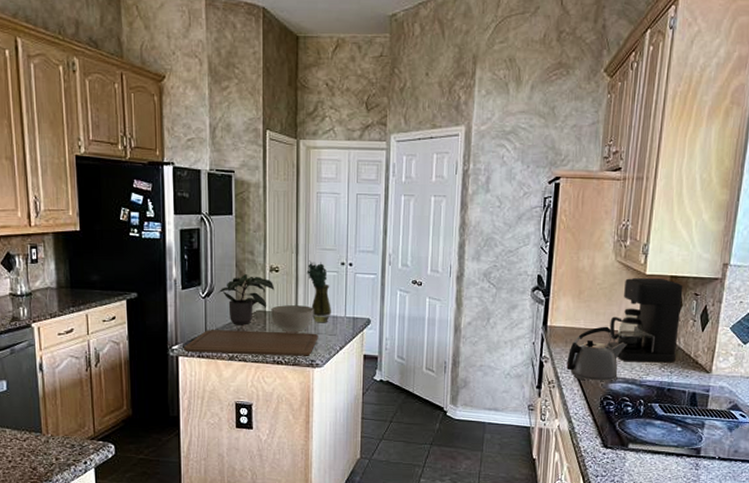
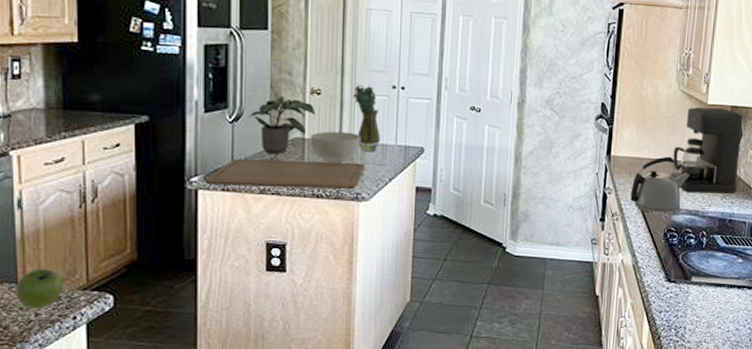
fruit: none [41,422,77,455] -> present [16,269,64,310]

